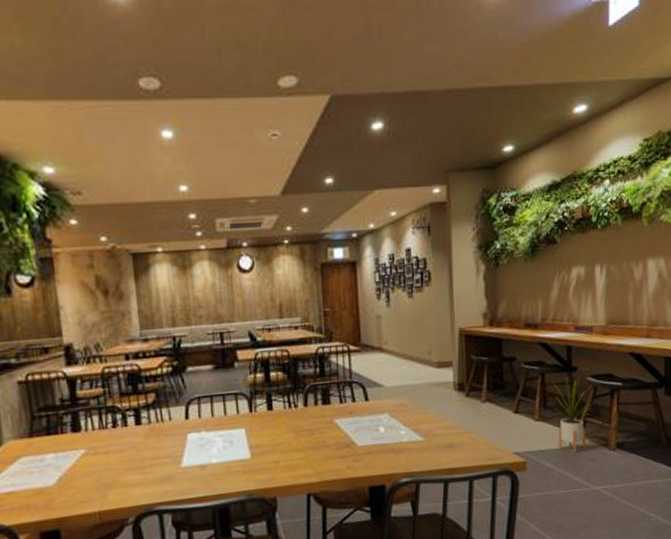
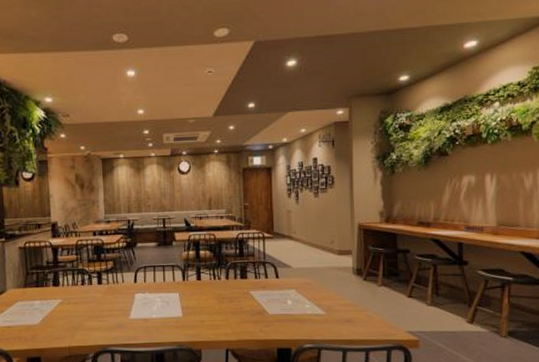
house plant: present [552,377,591,453] -> none [443,269,482,337]

